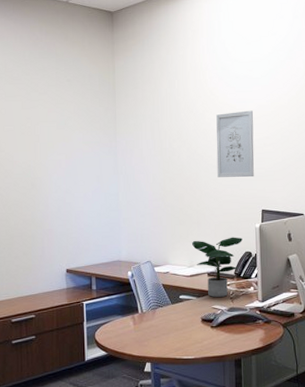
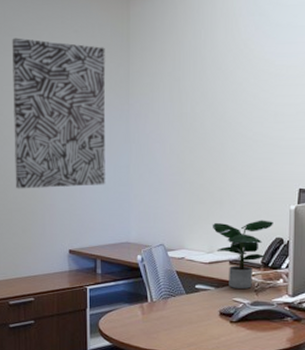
wall art: none [12,85,98,217] -> present [12,38,106,189]
wall art: present [216,110,254,178] -> none [247,67,297,150]

